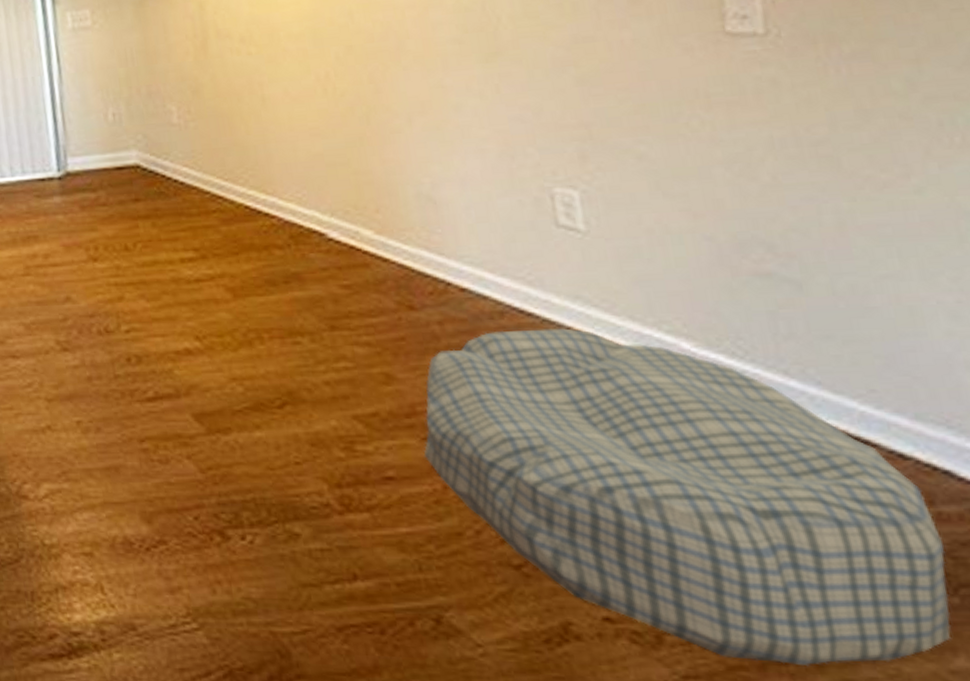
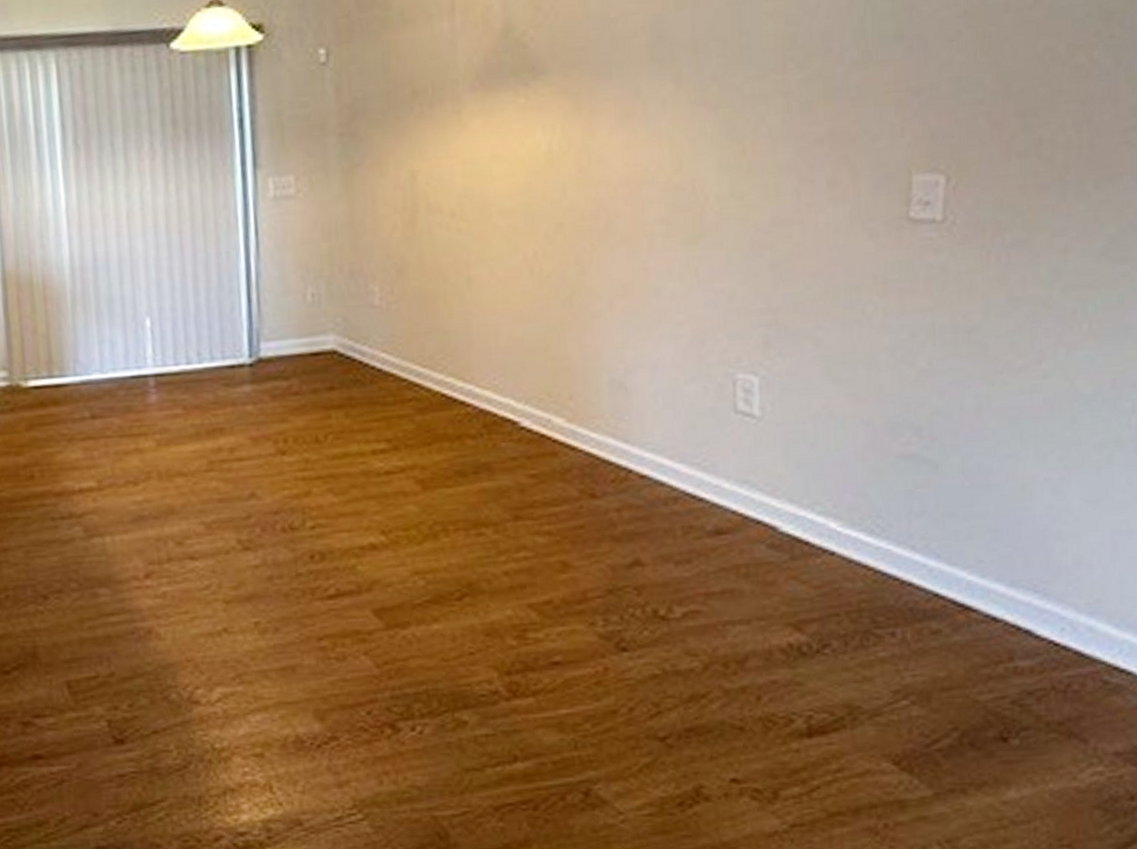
dog bed: present [424,328,952,667] -> none [590,511,1015,808]

